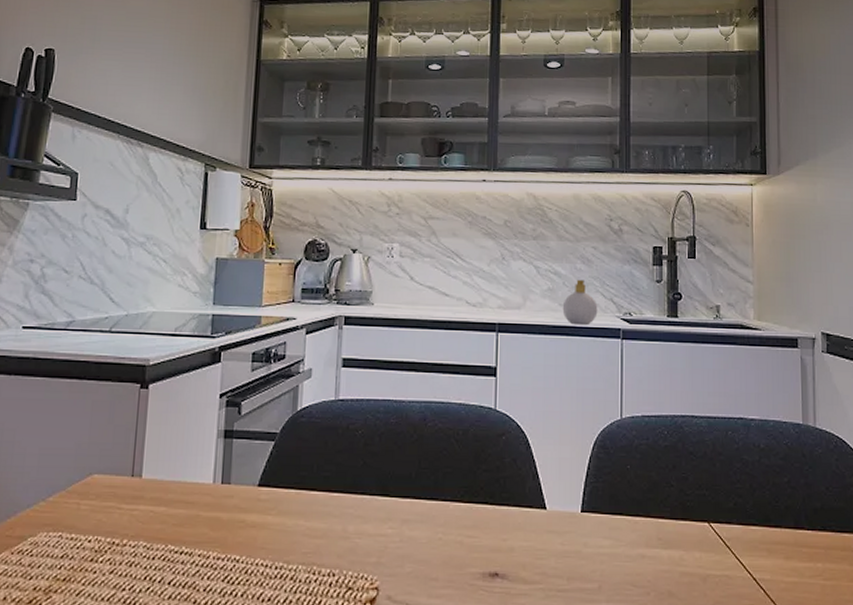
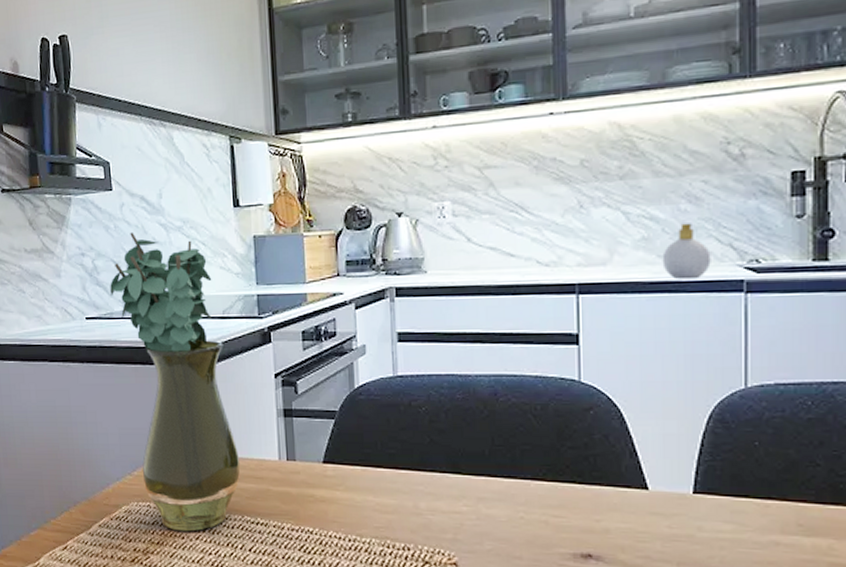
vase: none [56,243,172,565] -> present [110,231,241,532]

